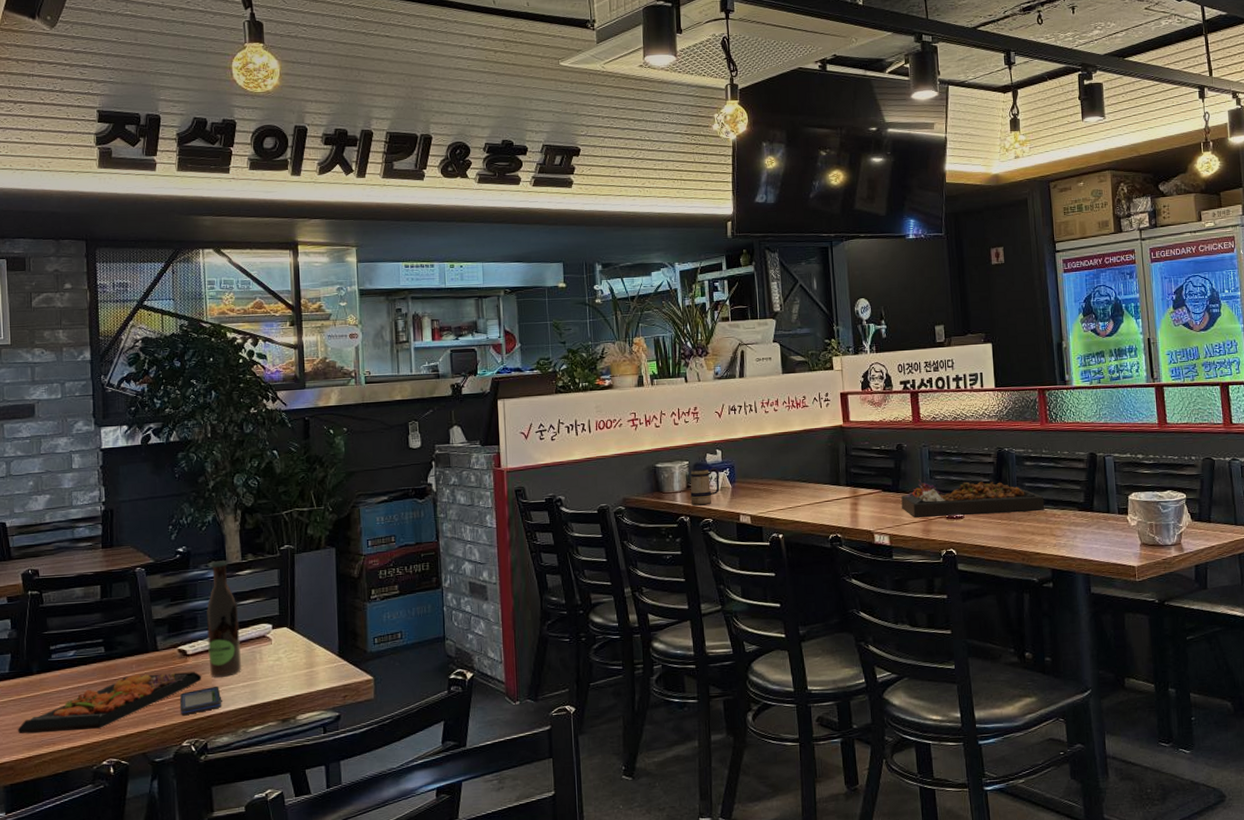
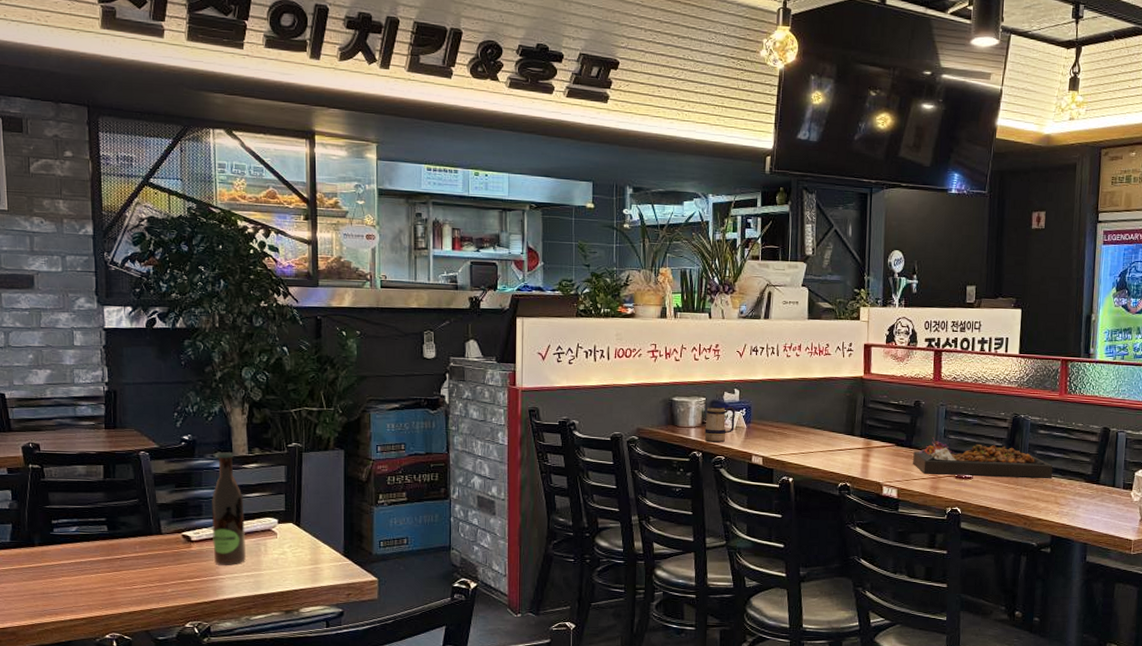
food platter: present [17,672,202,735] -> none [19,555,206,603]
mobile phone: present [179,685,222,716] -> none [183,573,226,599]

